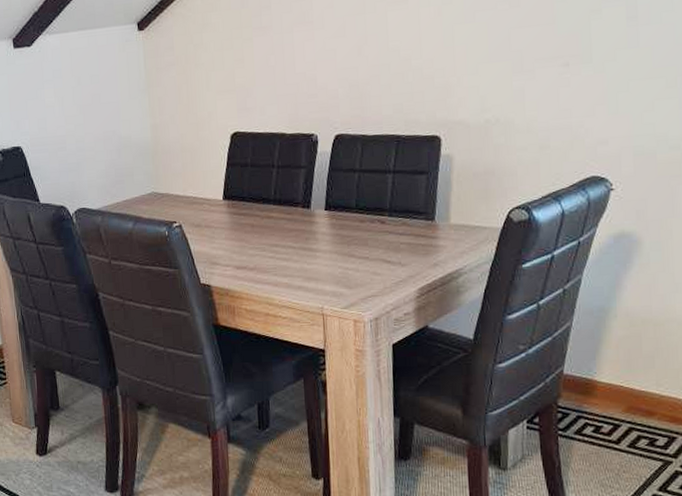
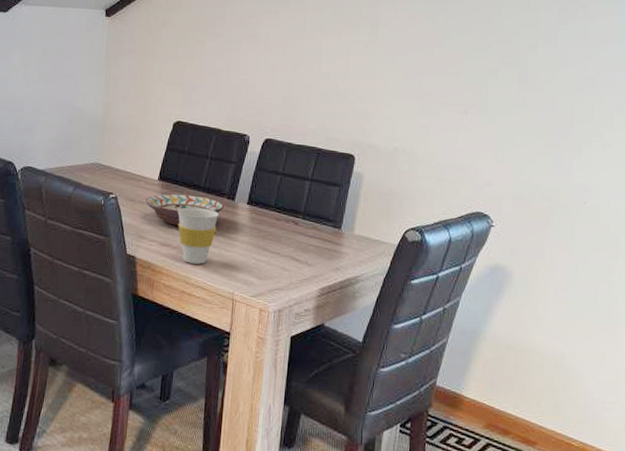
decorative bowl: none [212,209,299,246] -> present [145,194,224,226]
cup: none [249,222,295,284] -> present [178,207,219,265]

